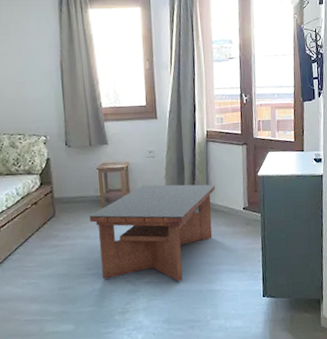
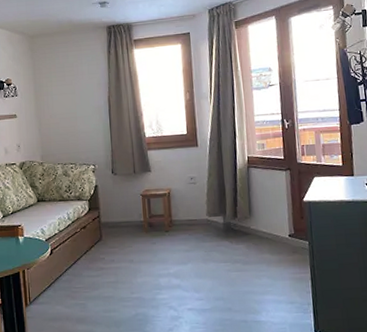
coffee table: present [89,184,215,282] -> none [133,210,258,310]

